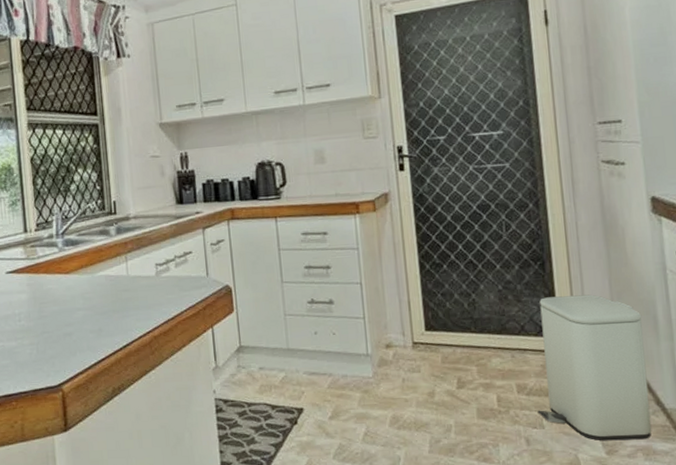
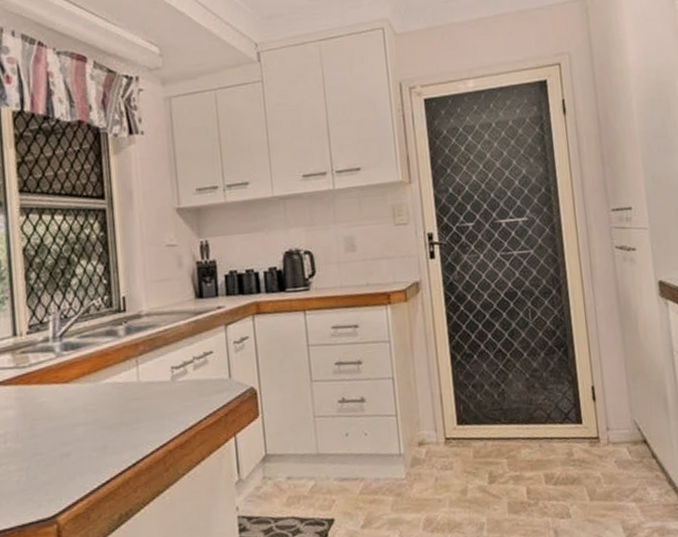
pedal bin: present [537,294,652,441] -> none [564,378,666,525]

